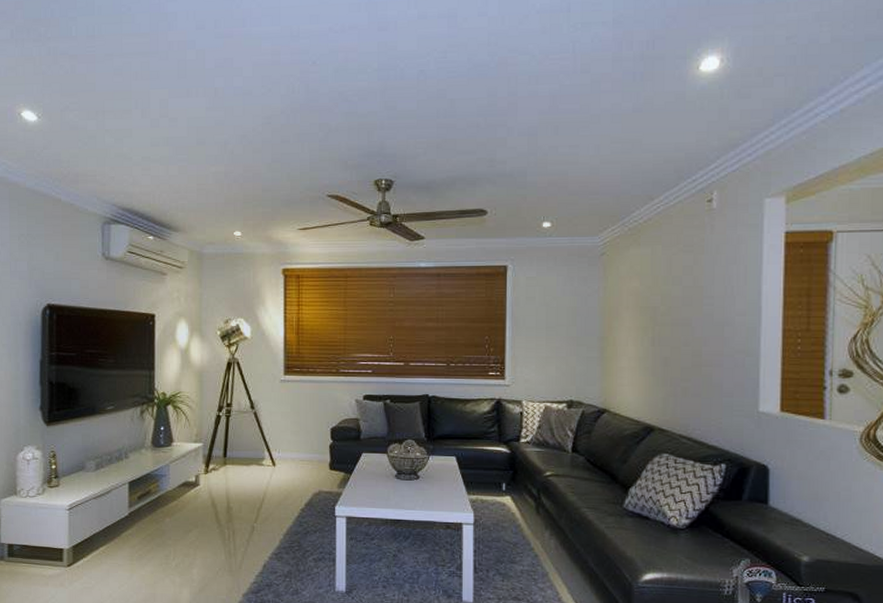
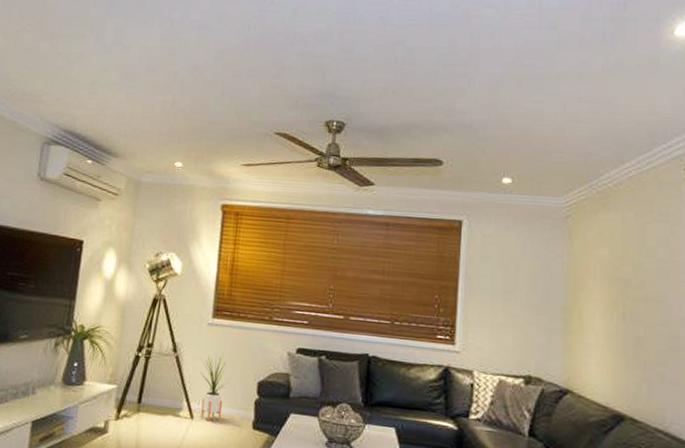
house plant: none [277,407,307,467] -> present [200,354,233,422]

